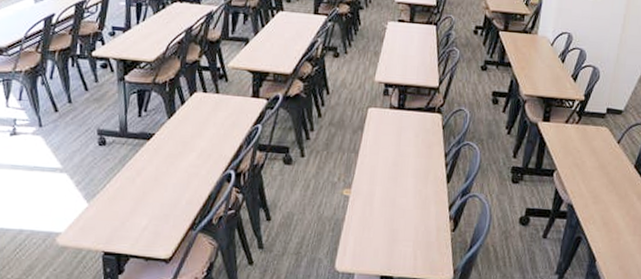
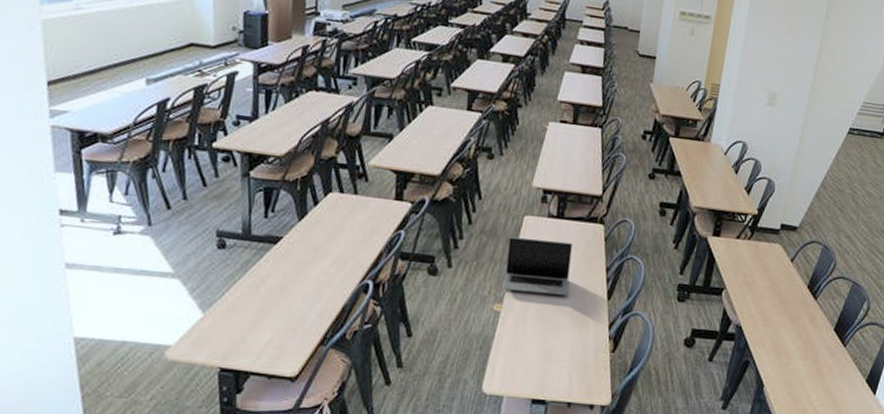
laptop: none [350,127,413,180] -> present [502,236,573,295]

